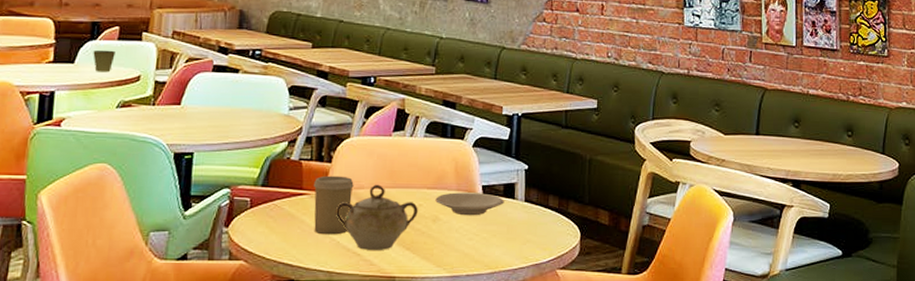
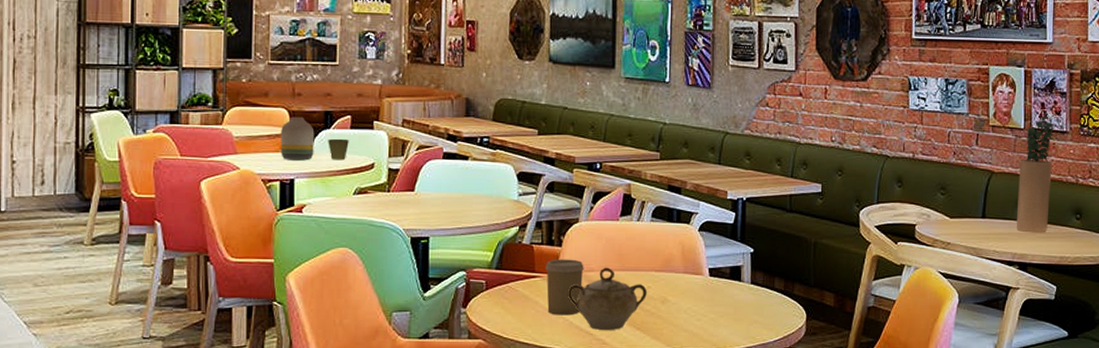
vase: none [42,27,80,74] -> present [280,116,315,162]
saucer: present [435,192,504,216] -> none [663,275,731,298]
vase: none [789,30,824,150] -> present [1016,112,1054,233]

